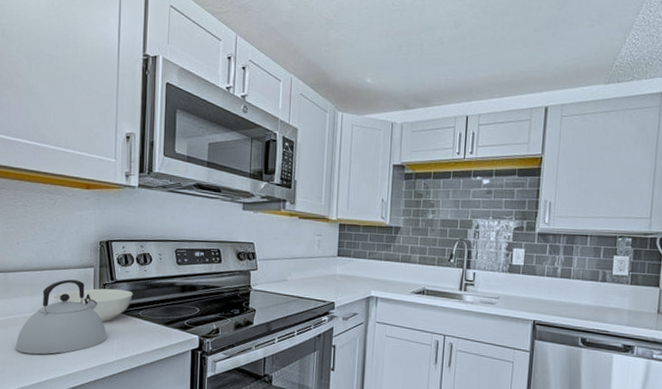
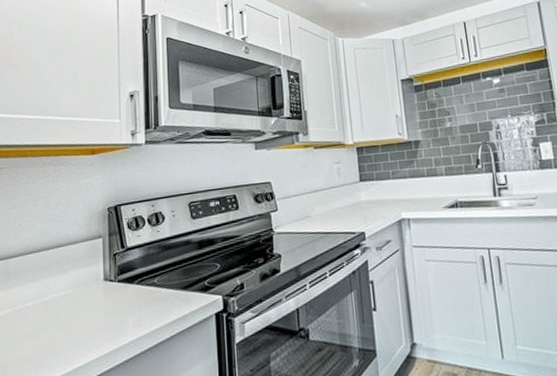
kettle: present [15,279,107,355] -> none [17,254,121,351]
bowl: present [52,288,133,322] -> none [58,256,146,298]

